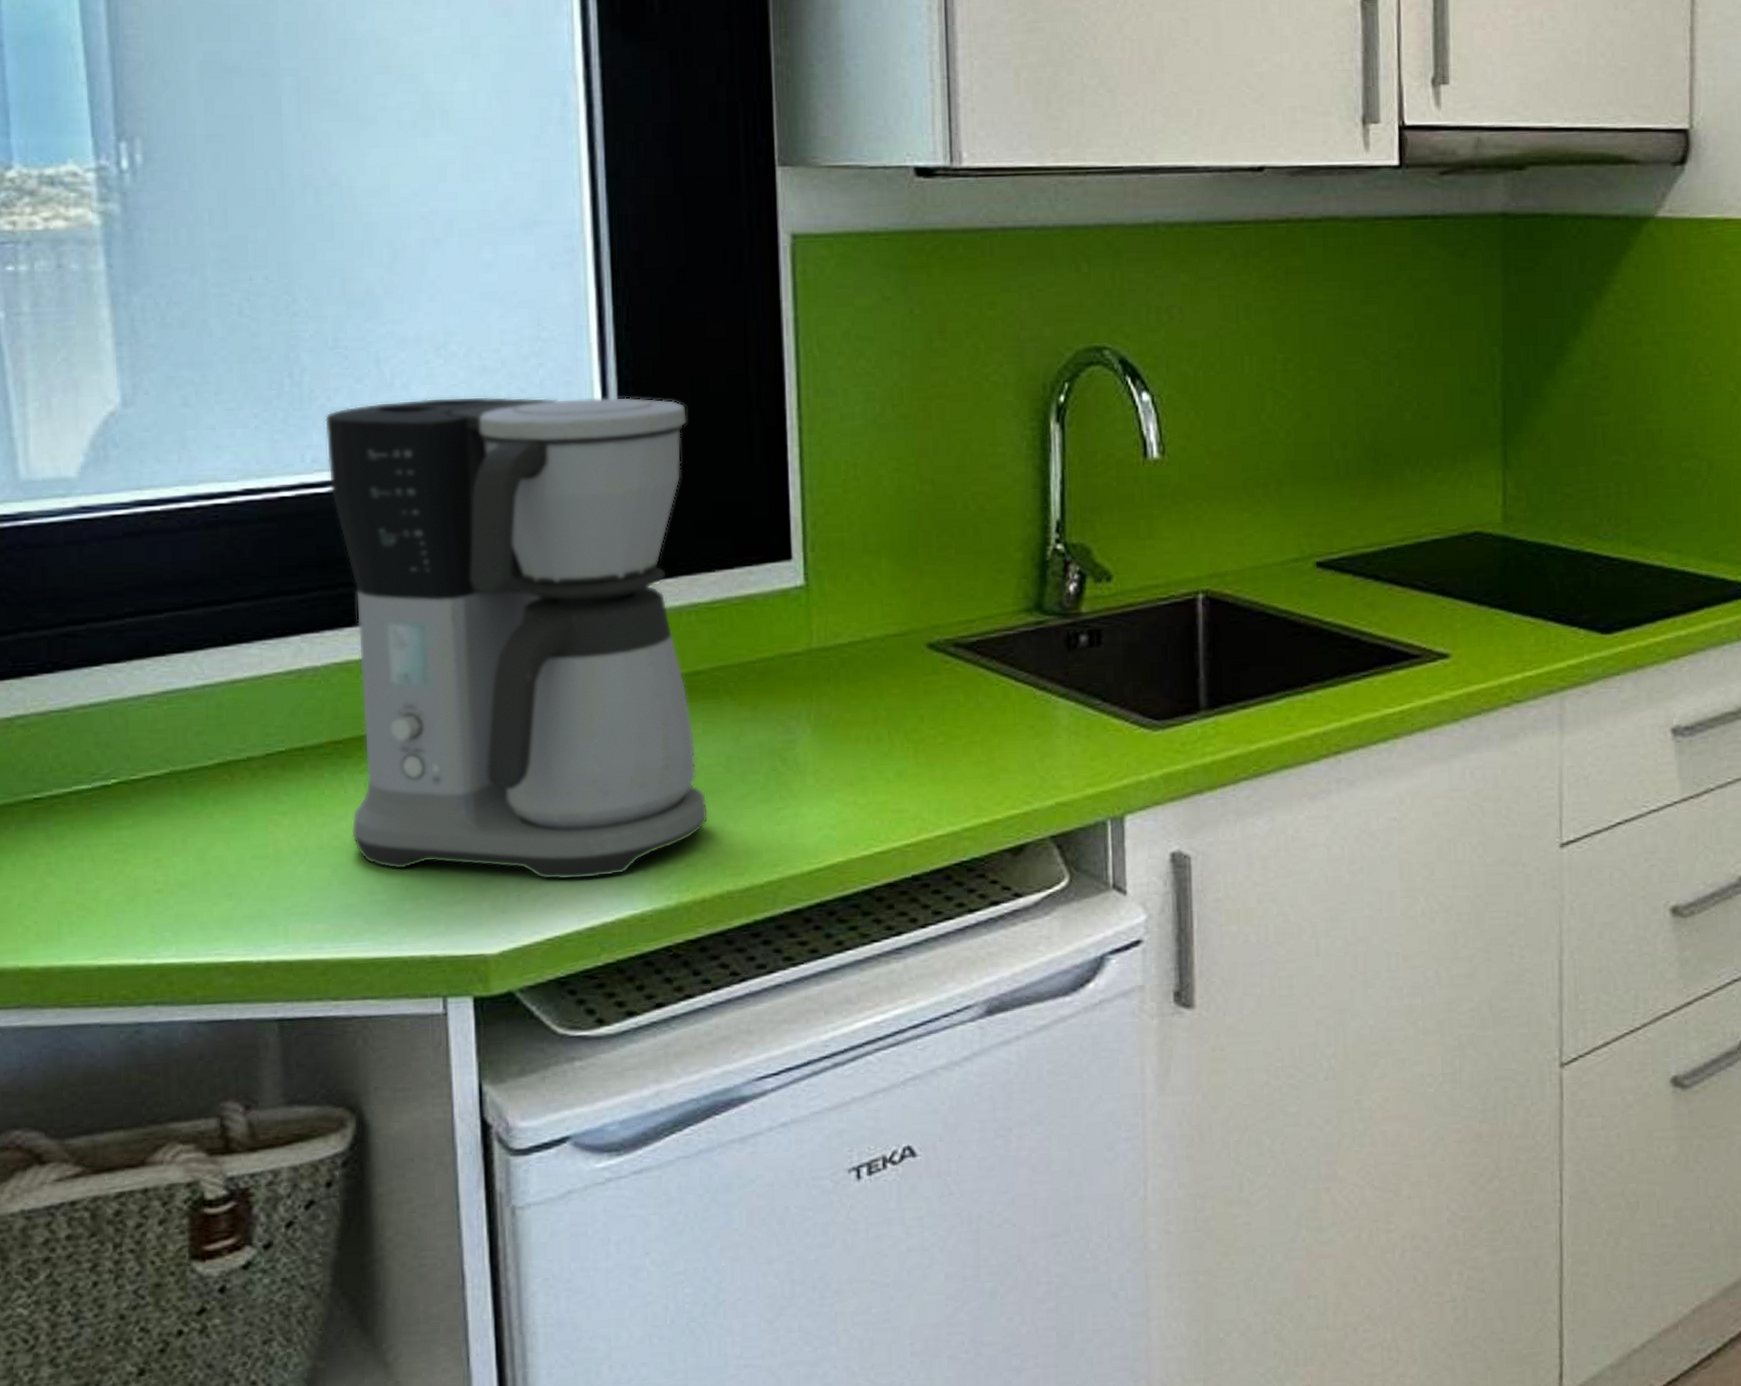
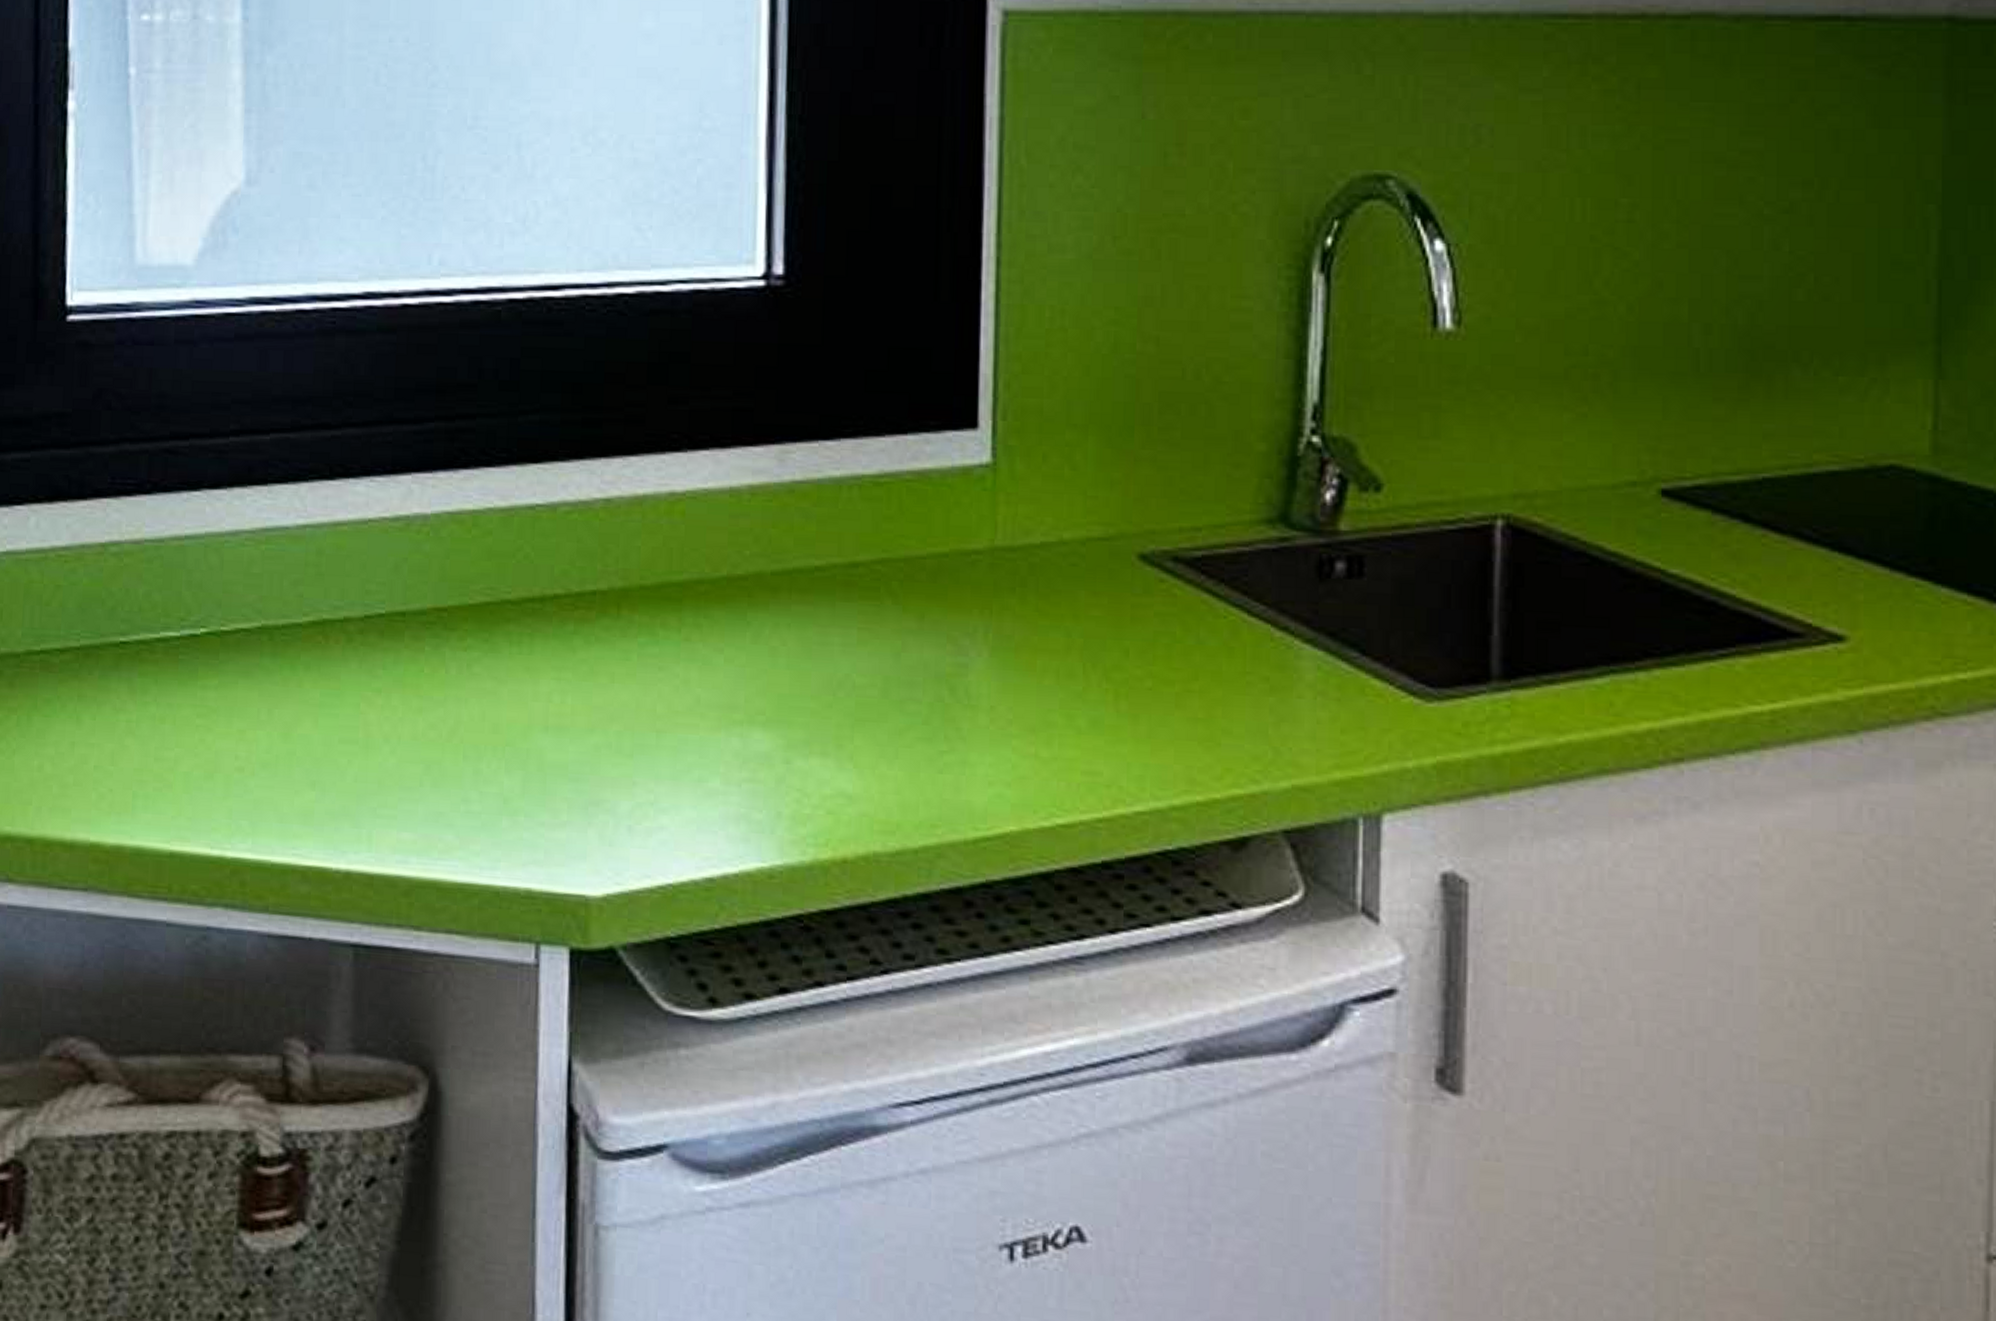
coffee maker: present [325,396,709,880] -> none [449,194,865,816]

